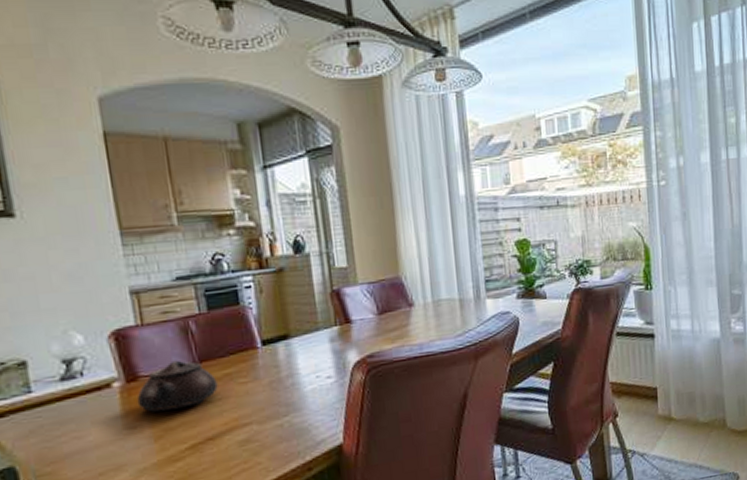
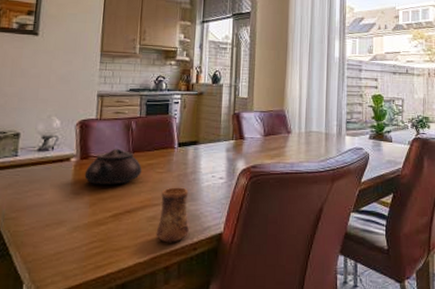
cup: none [251,396,298,469] -> present [156,187,189,243]

